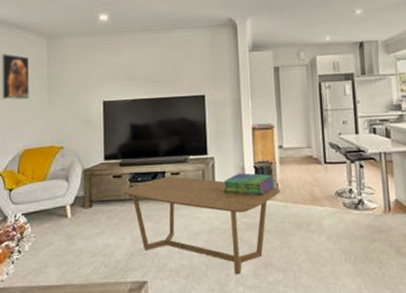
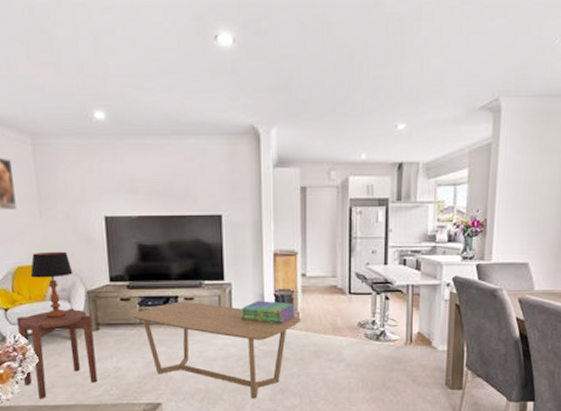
side table: none [19,186,87,280] -> present [17,308,97,399]
table lamp: none [35,133,72,197] -> present [30,251,73,318]

